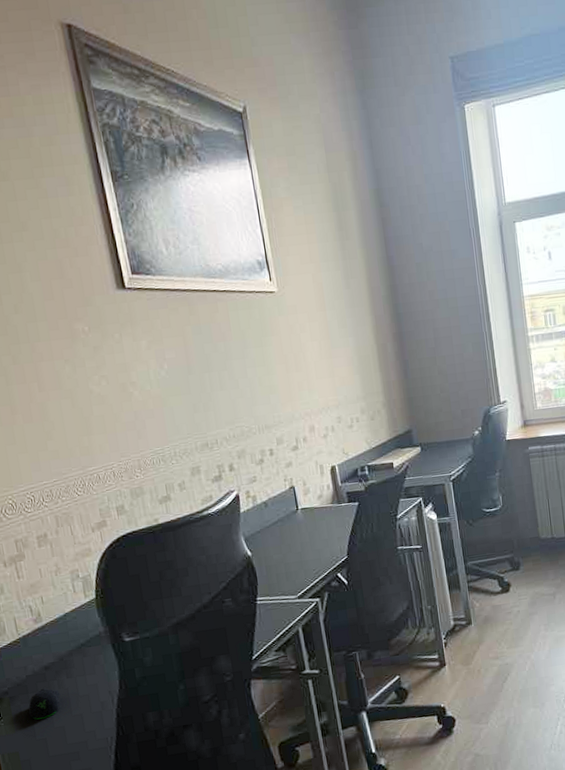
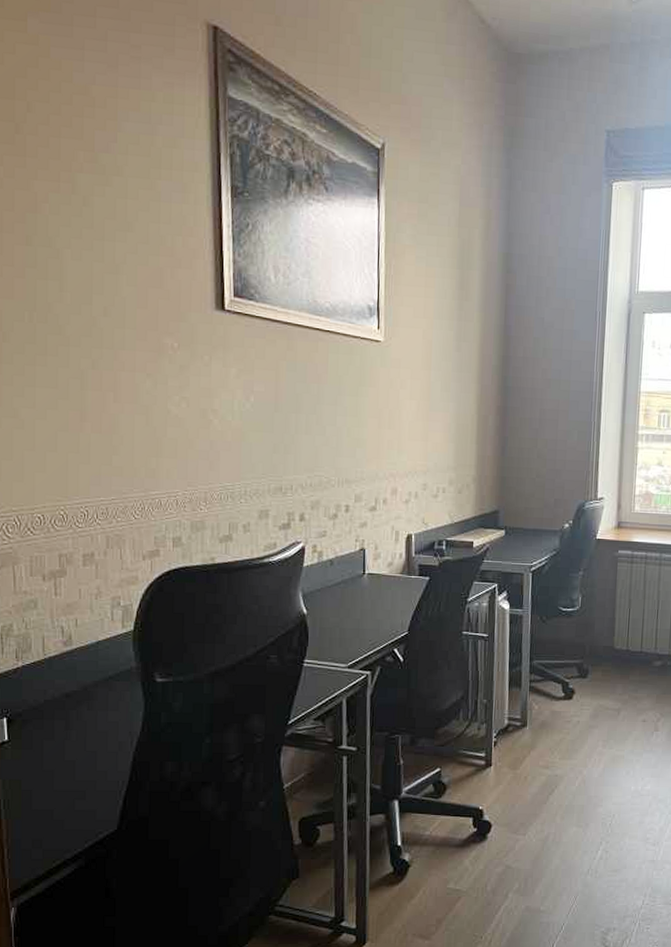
computer mouse: present [28,688,61,720] -> none [41,716,77,749]

